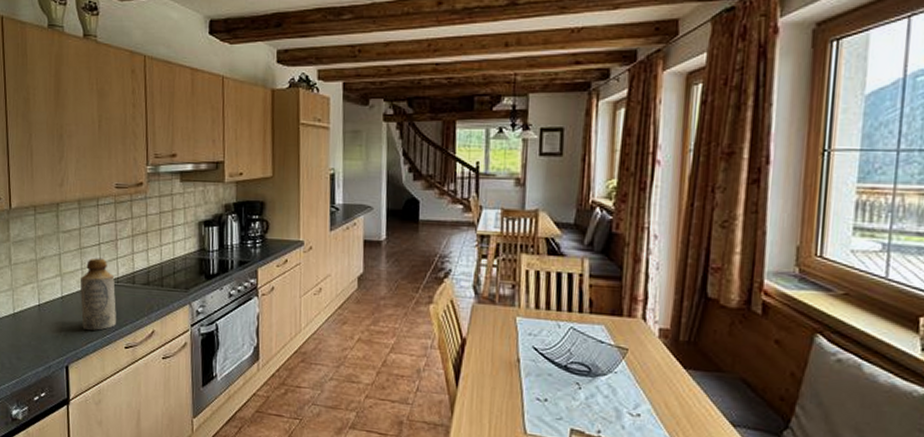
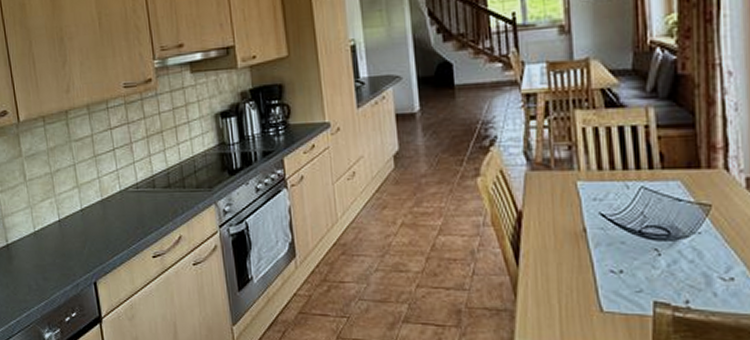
bottle: present [80,258,116,331] -> none [98,164,141,241]

